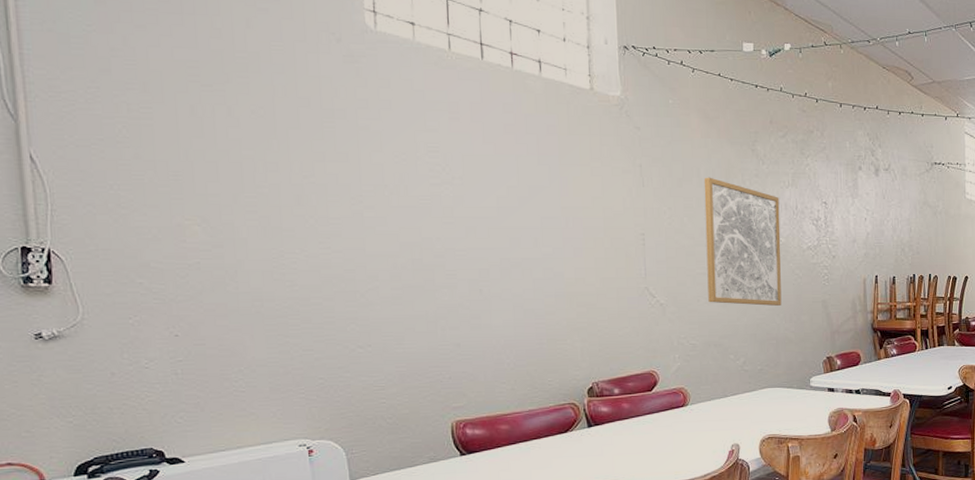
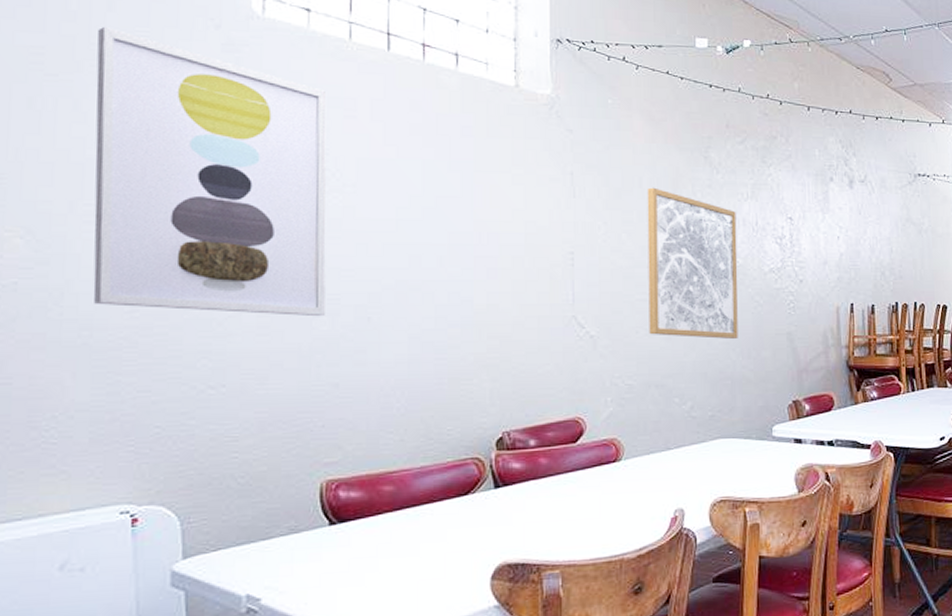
wall art: none [241,41,445,289] -> present [93,26,327,317]

